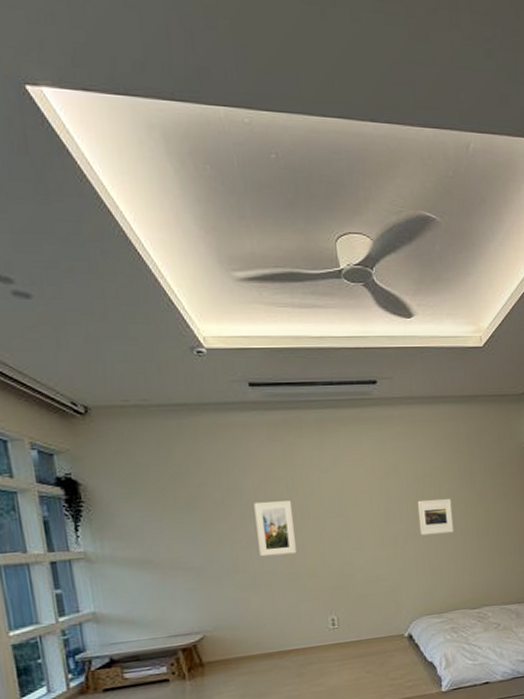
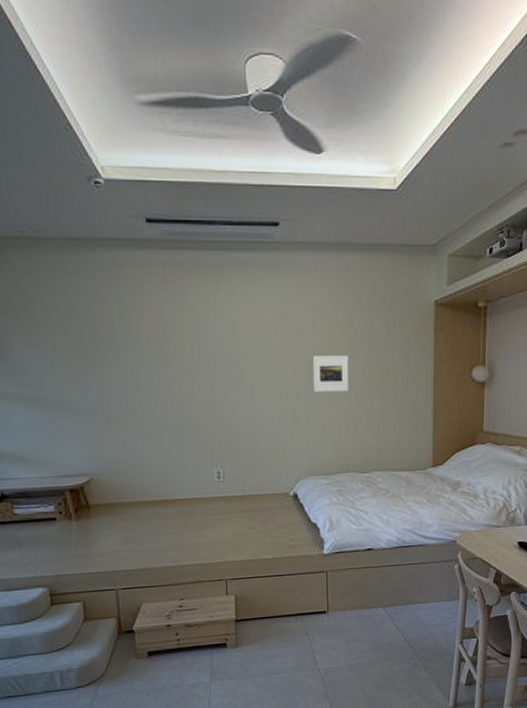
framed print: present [254,500,297,557] -> none [145,347,187,403]

